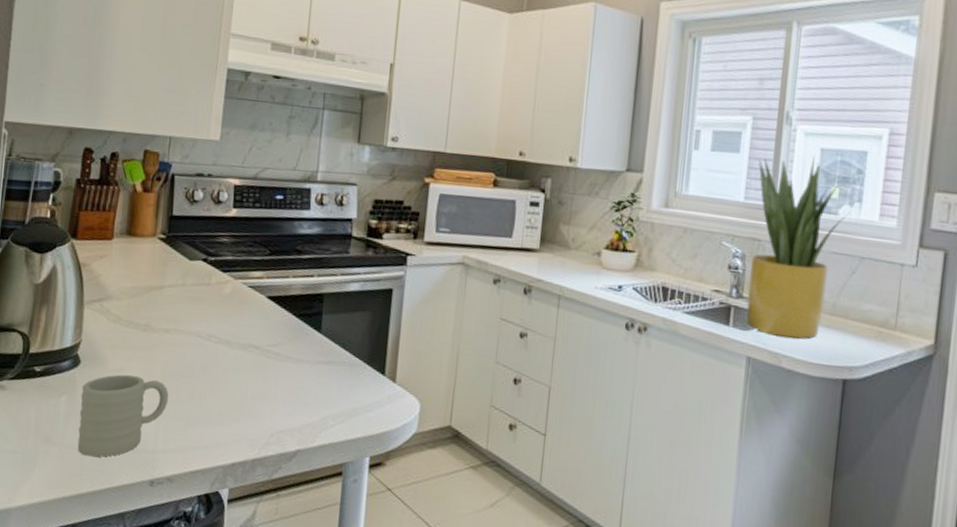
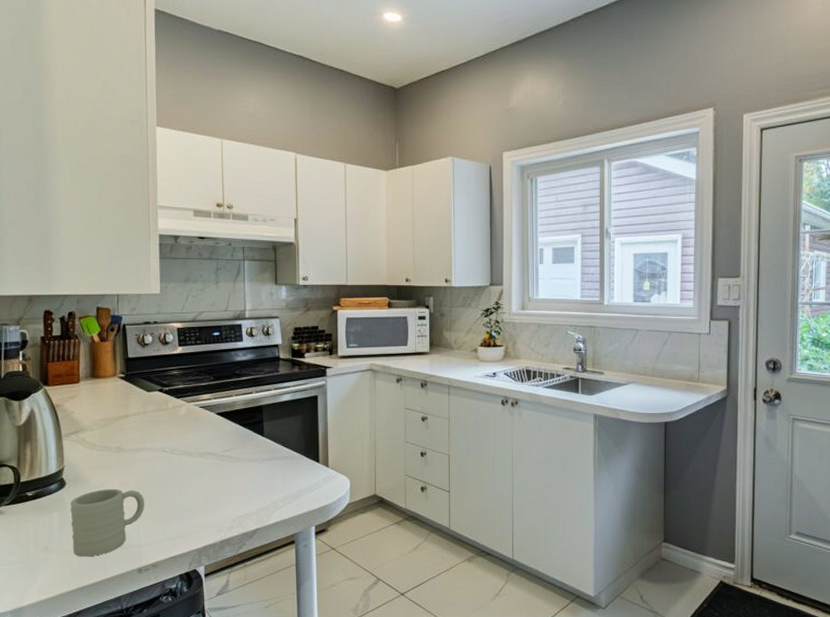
planter: present [746,155,847,339] -> none [589,260,657,397]

